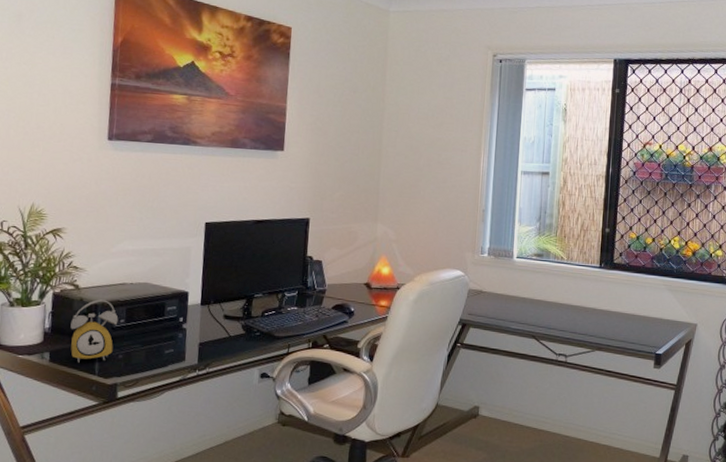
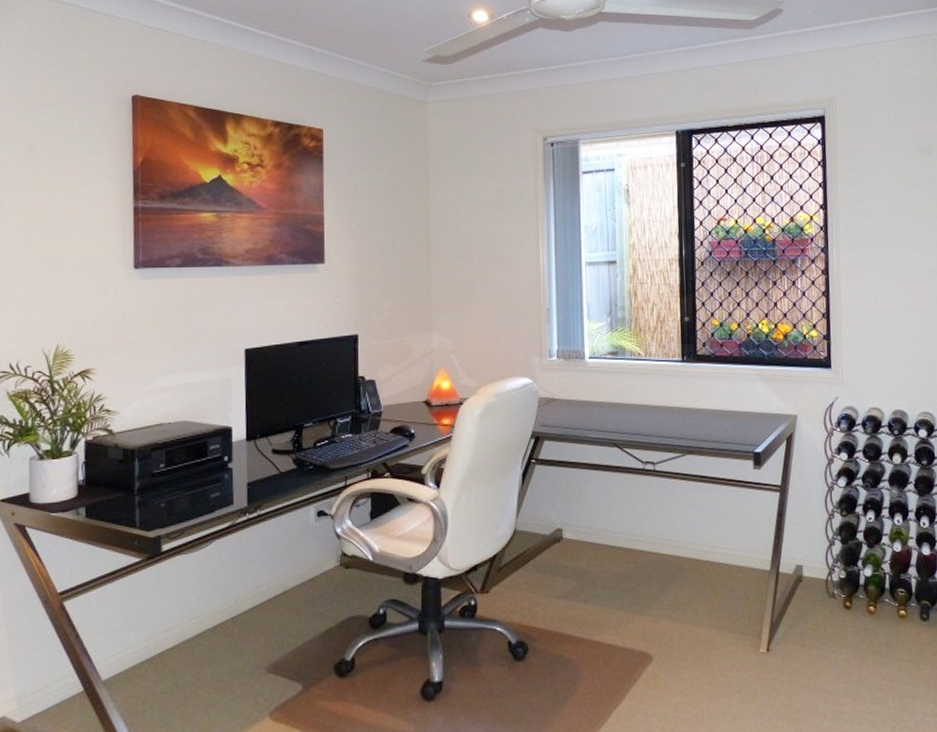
alarm clock: present [70,299,119,363] -> none [106,444,158,516]

